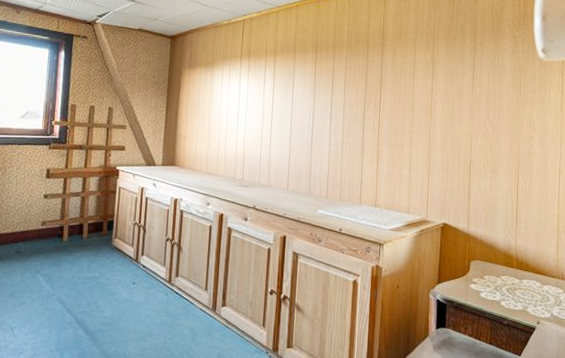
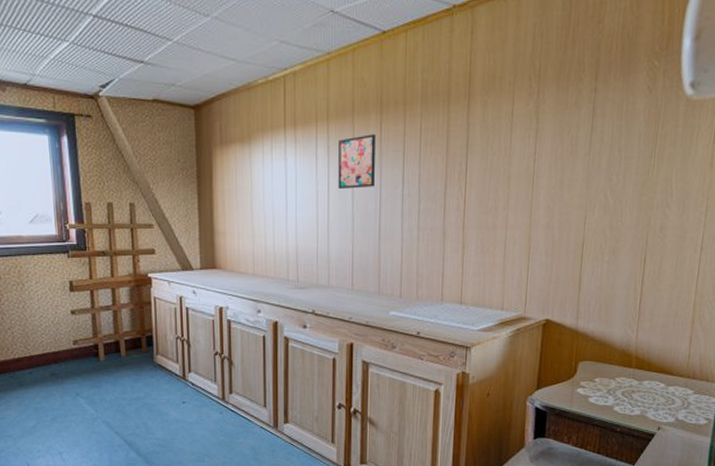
wall art: none [280,68,311,108] -> present [338,134,375,189]

